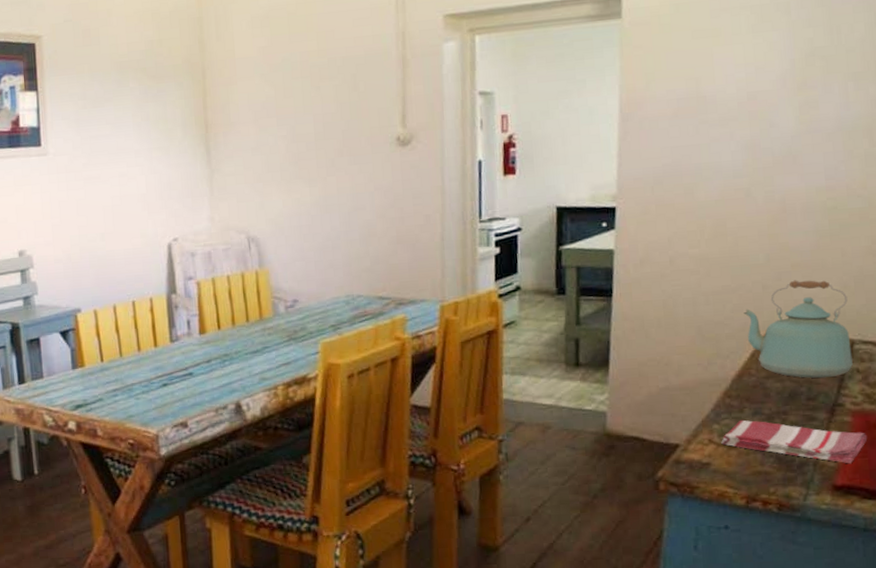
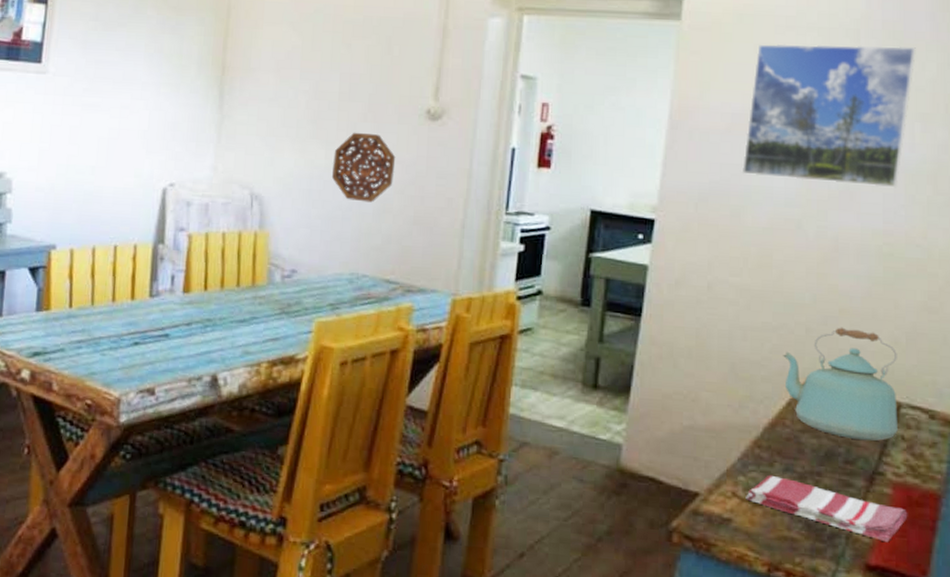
decorative platter: none [317,166,374,230] -> present [331,132,396,203]
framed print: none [691,11,845,154] -> present [742,43,916,187]

